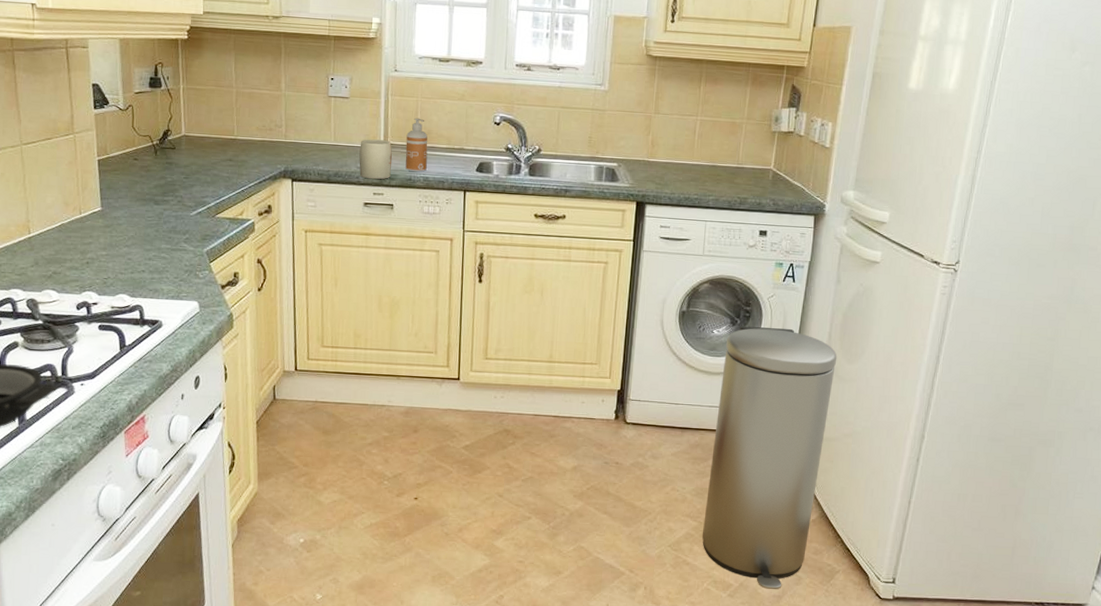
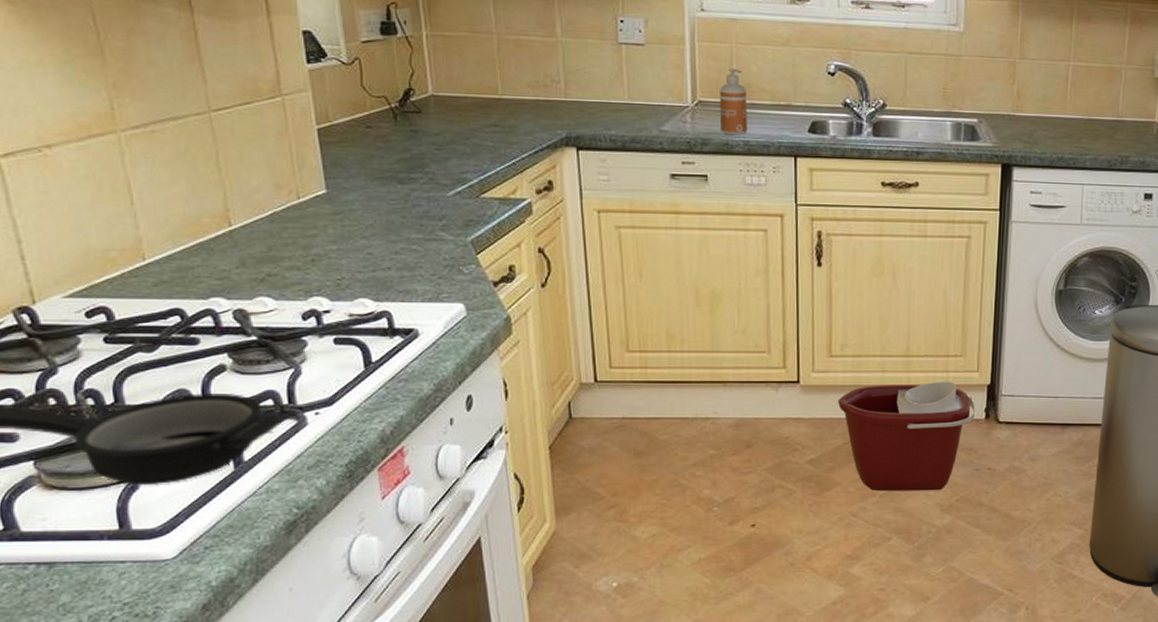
mug: present [359,139,393,180] -> none [661,95,704,146]
bucket: none [490,385,607,479] -> present [837,381,976,491]

